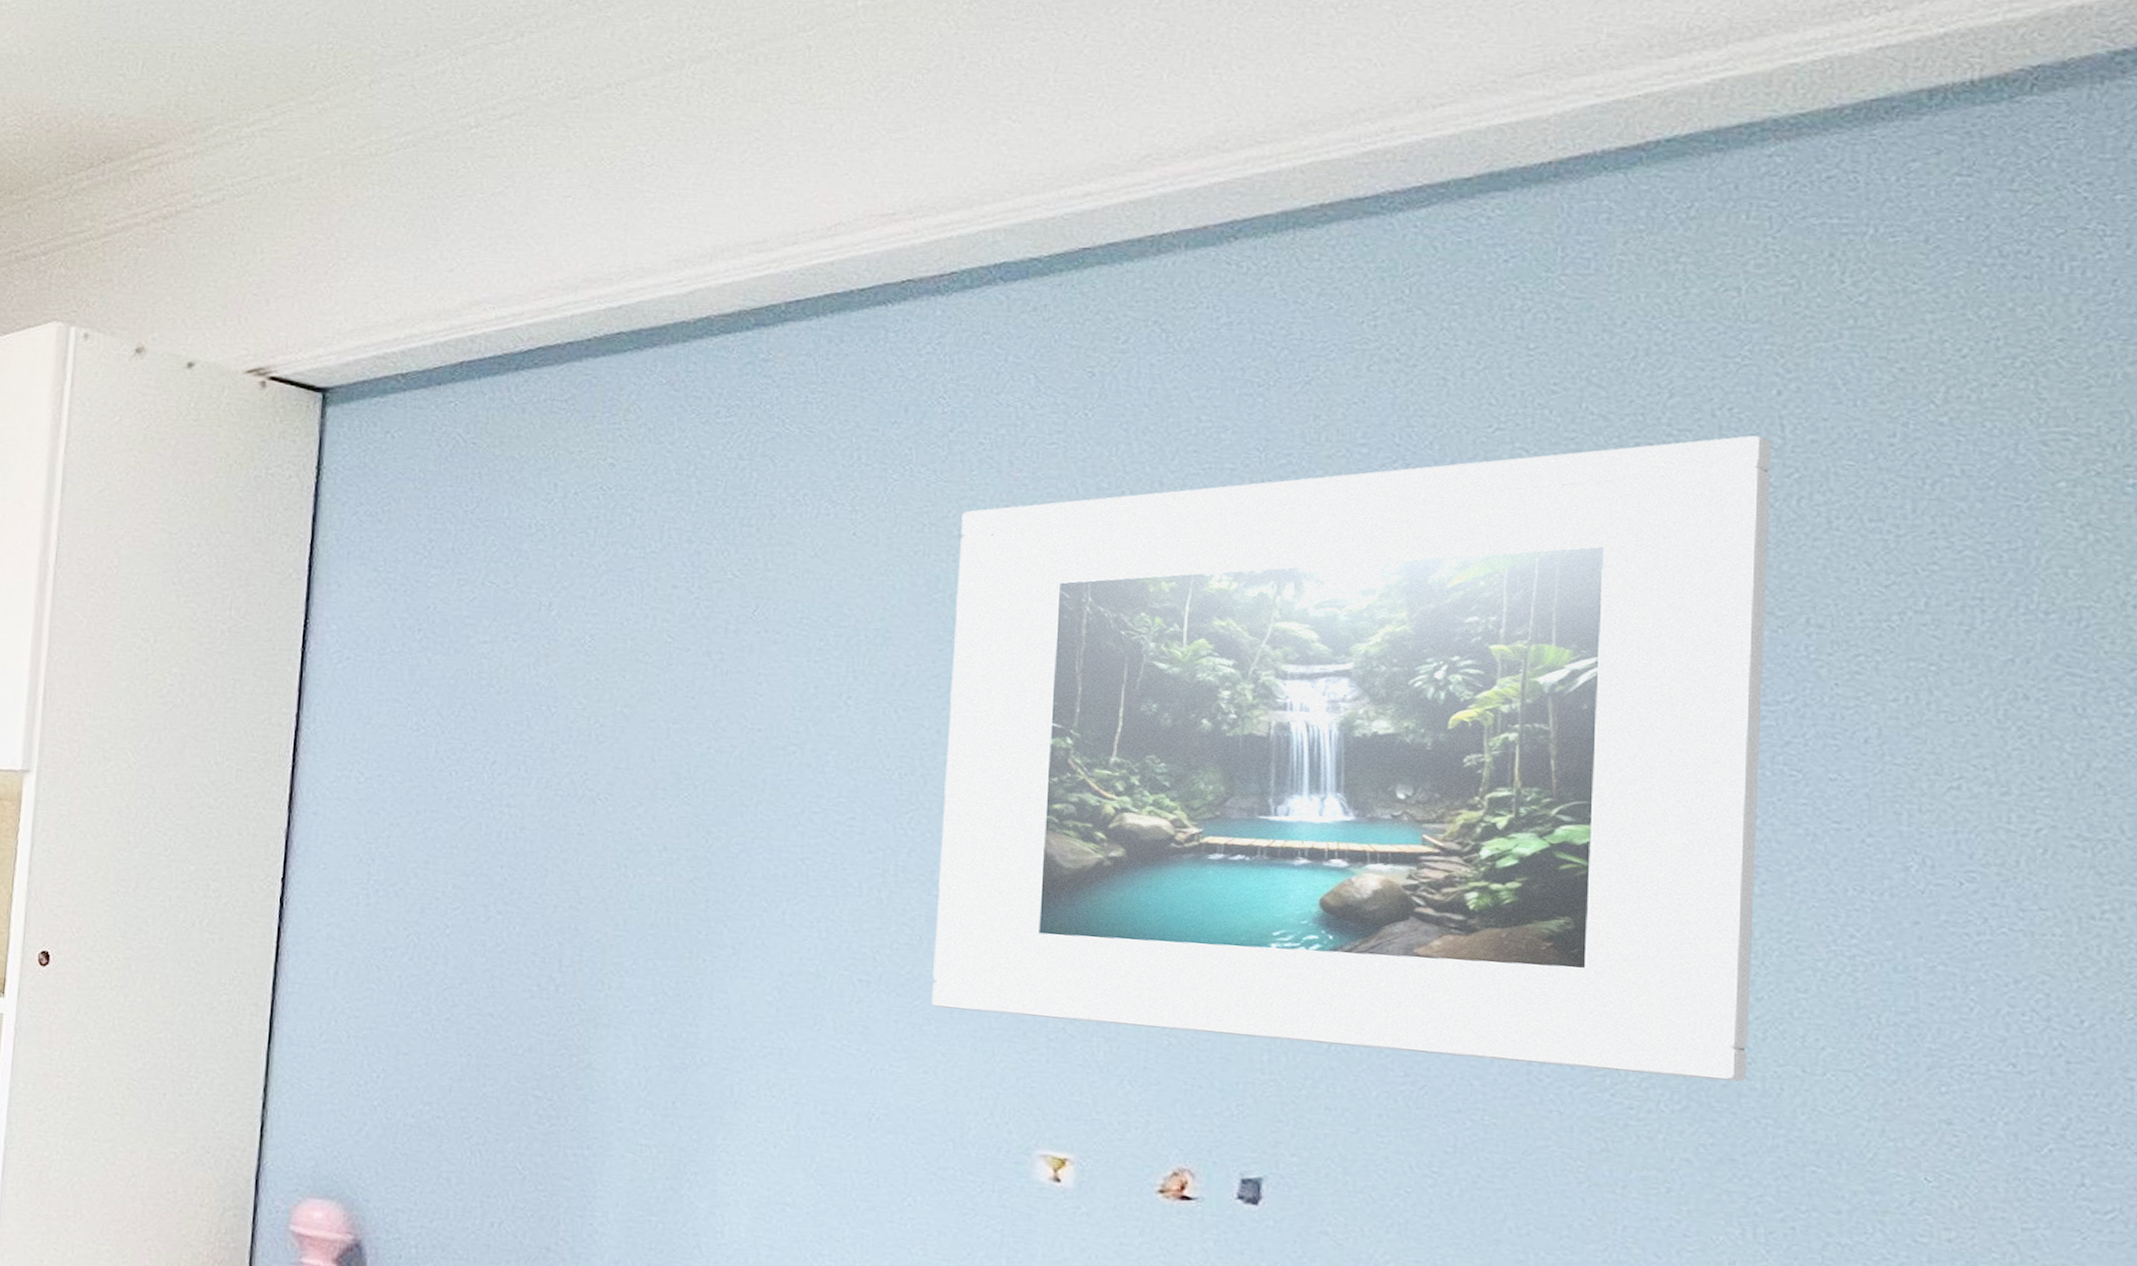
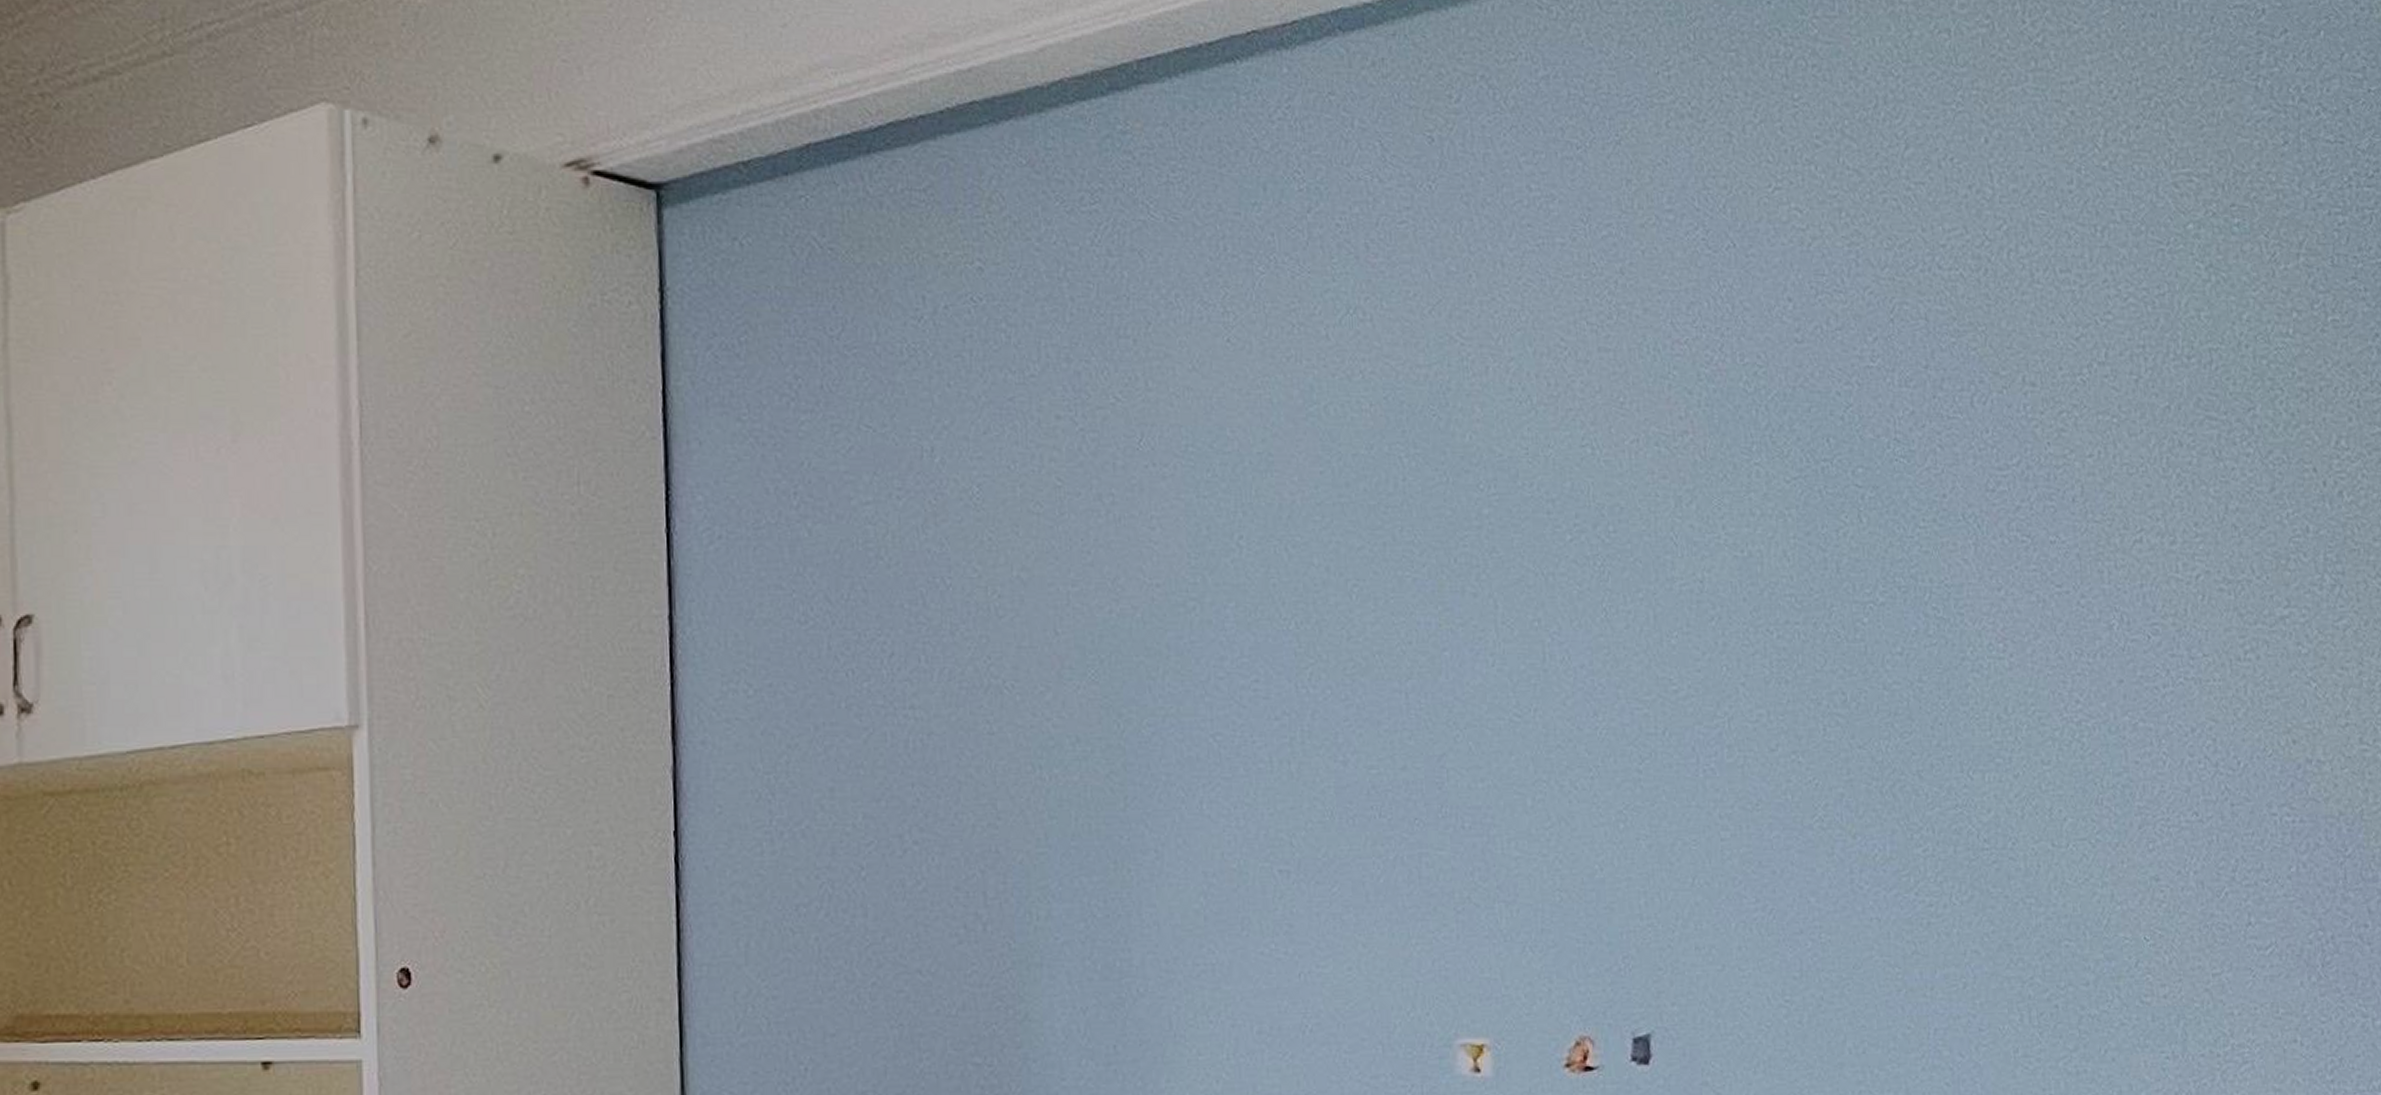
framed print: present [932,435,1771,1082] -> none [1327,187,2013,891]

